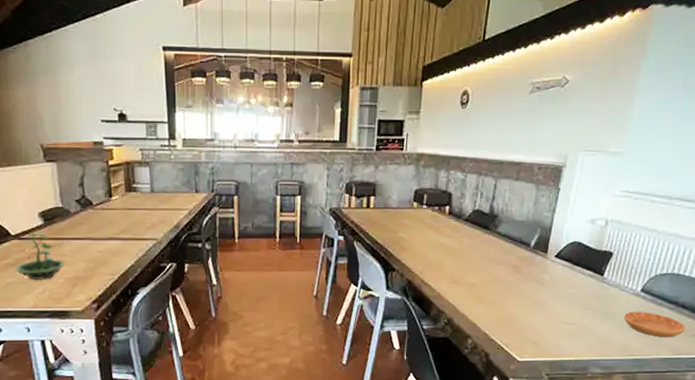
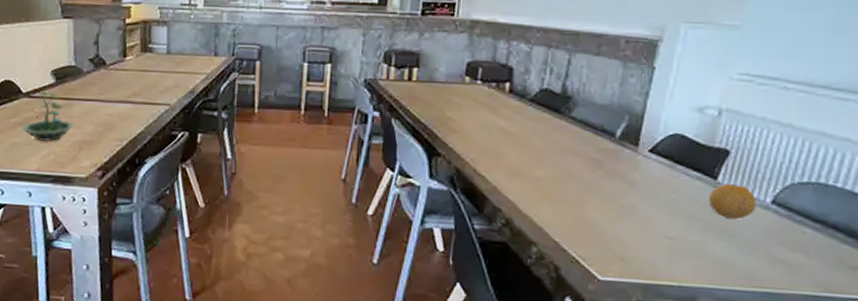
fruit: none [597,279,631,306] -> present [709,184,756,220]
saucer: present [623,311,685,338] -> none [747,228,839,268]

